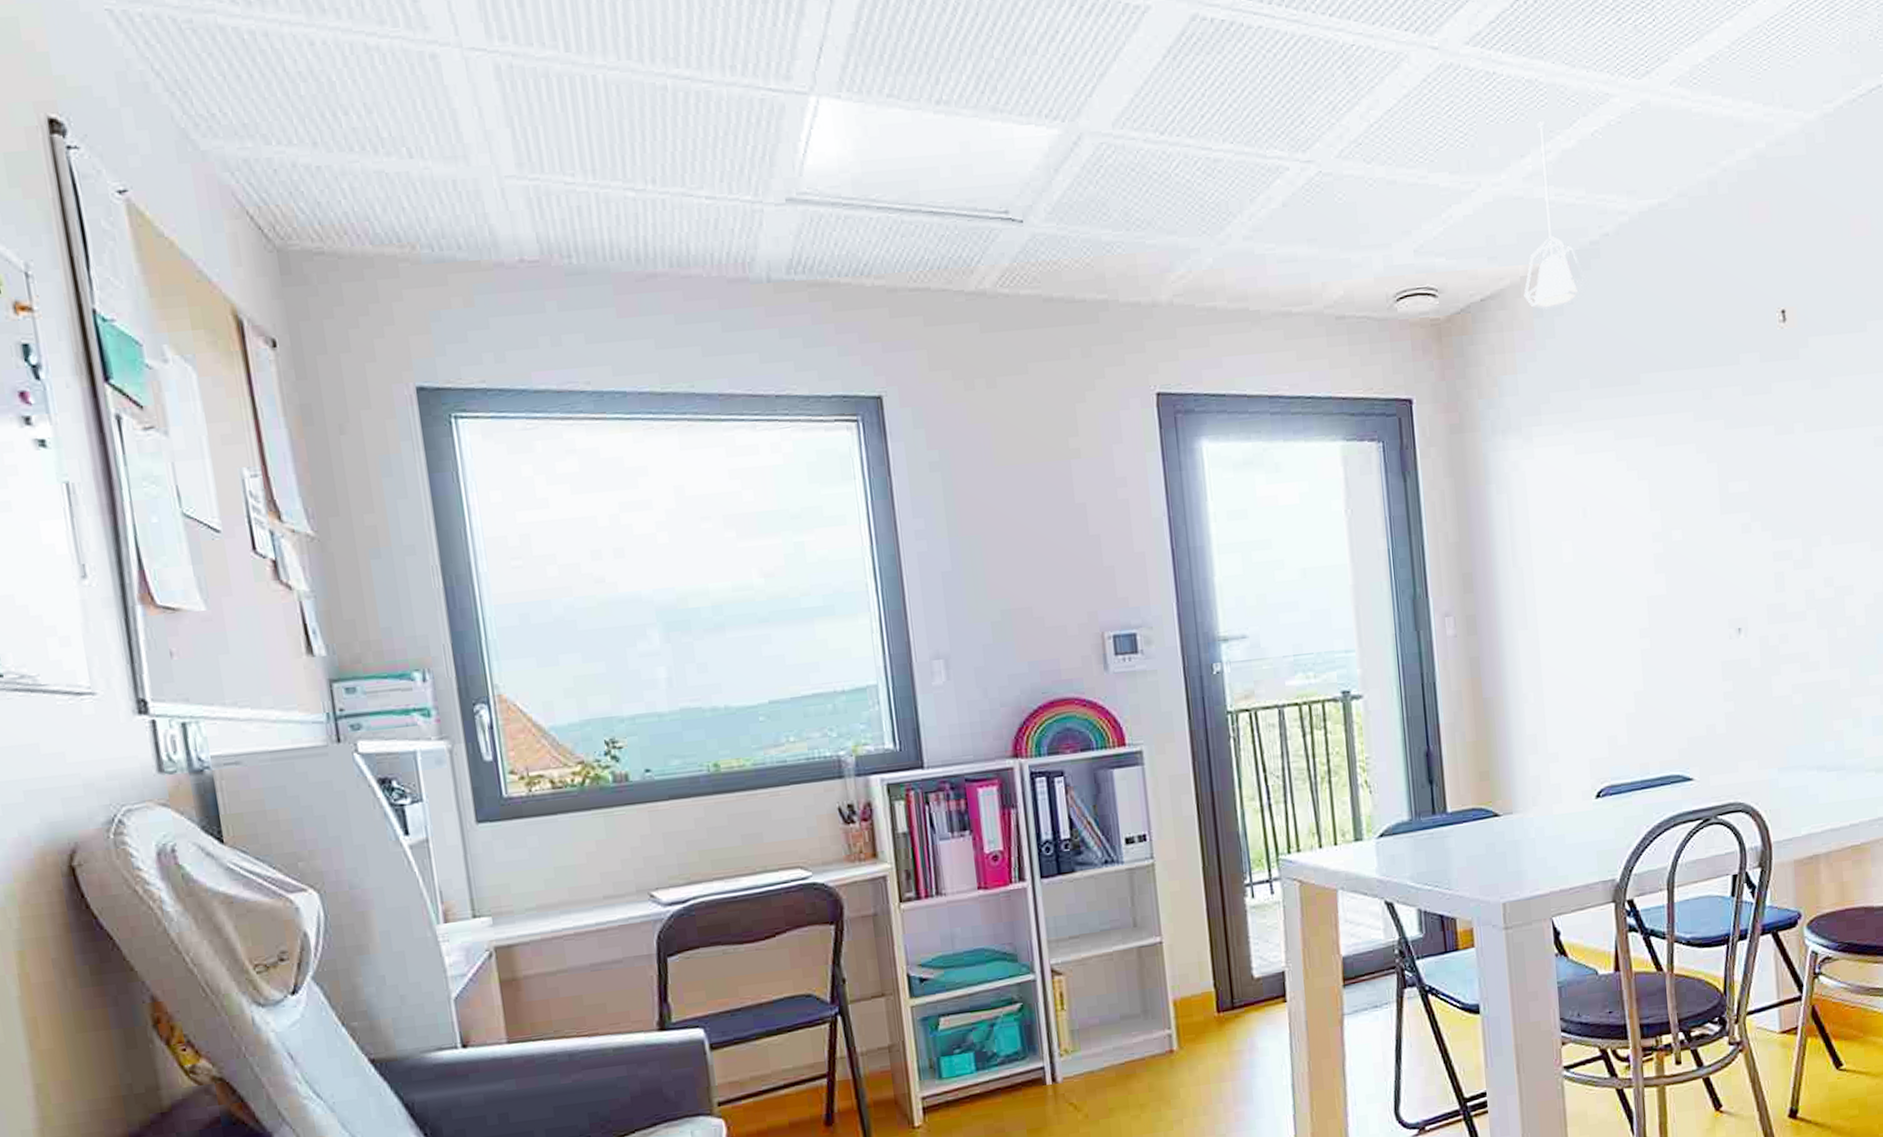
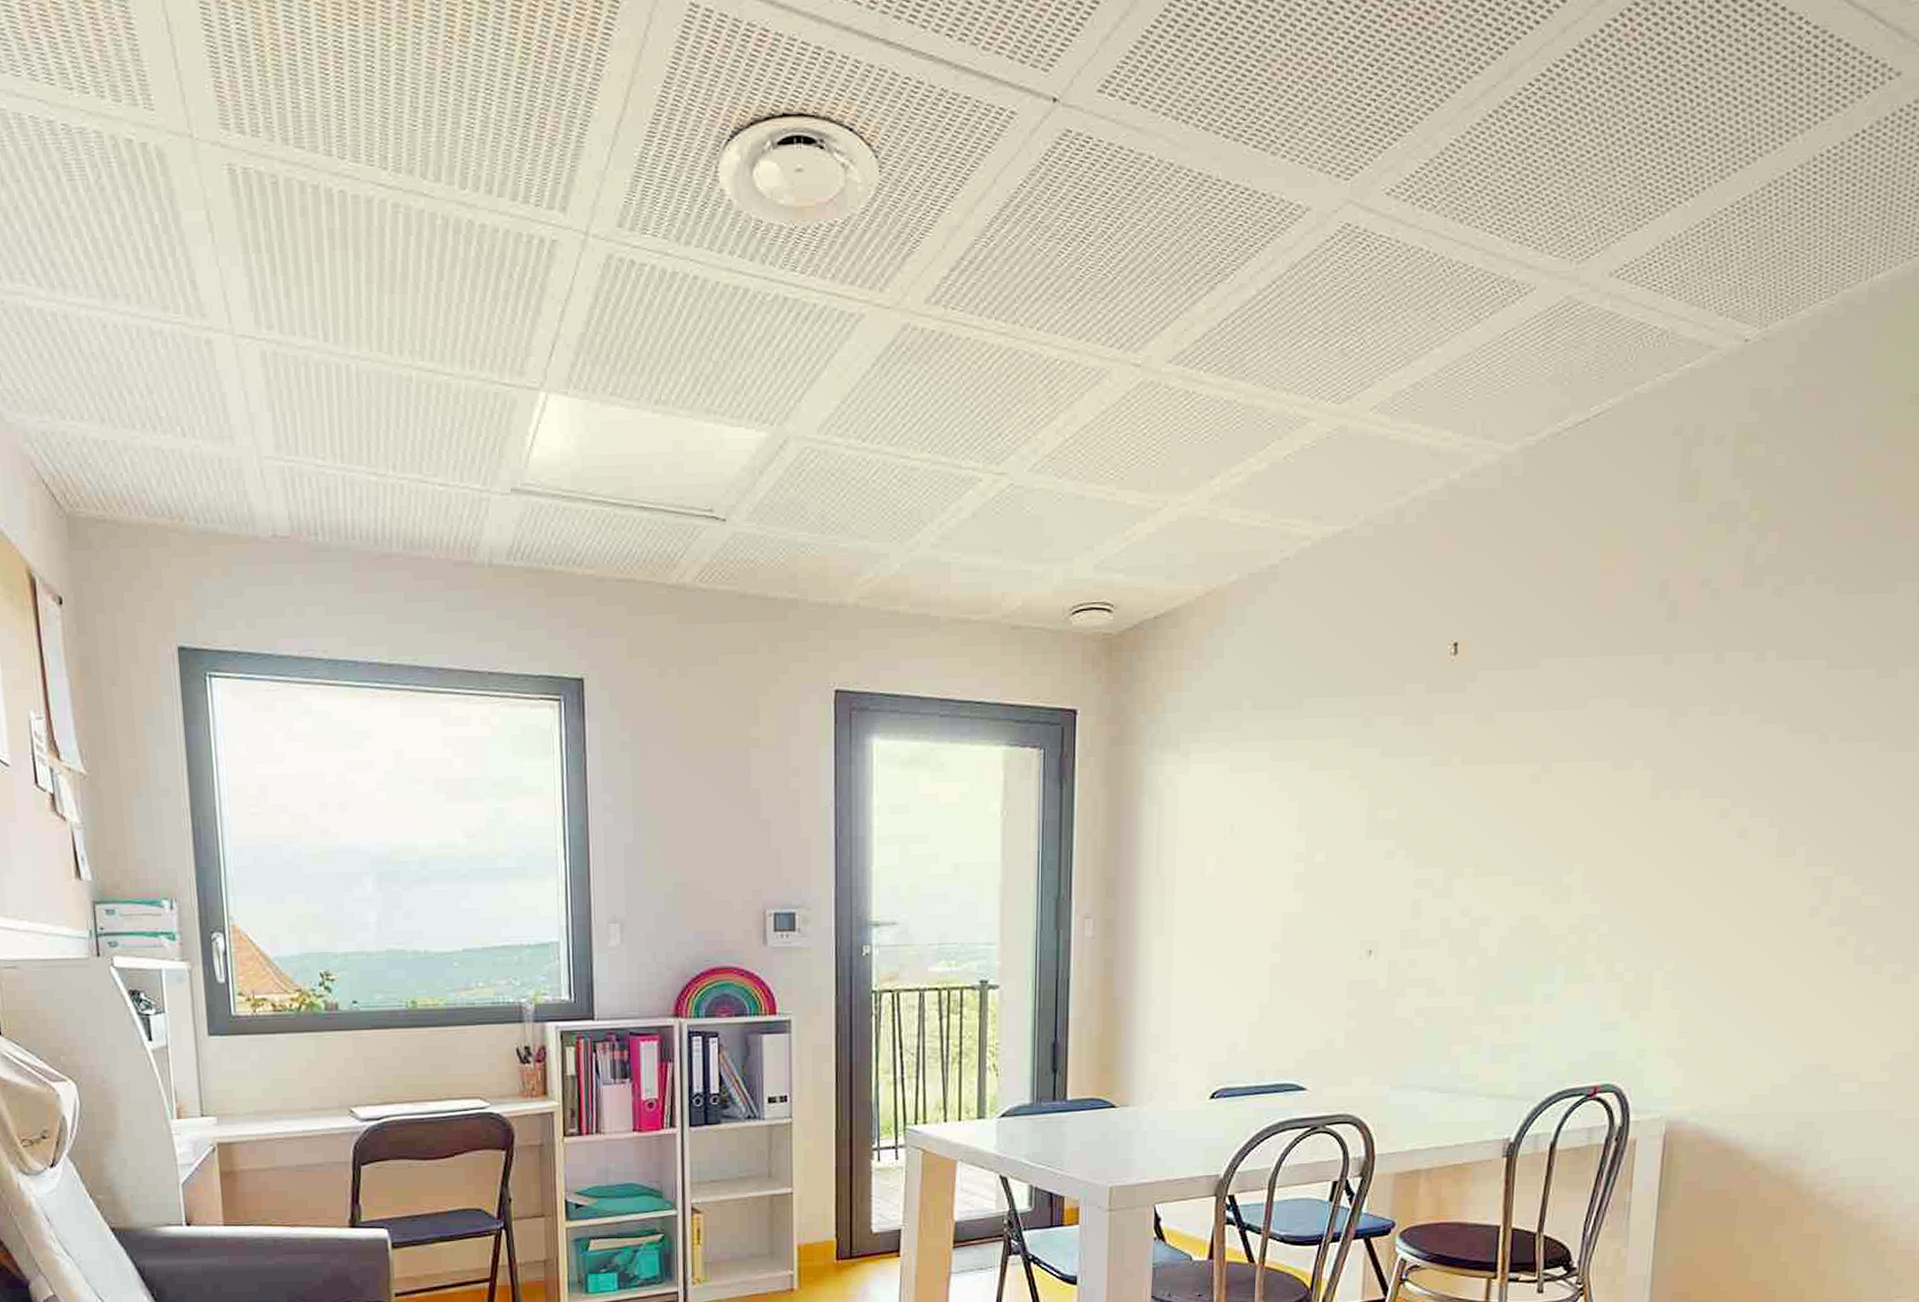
pendant lamp: present [1524,121,1587,310] -> none [1197,443,1262,630]

